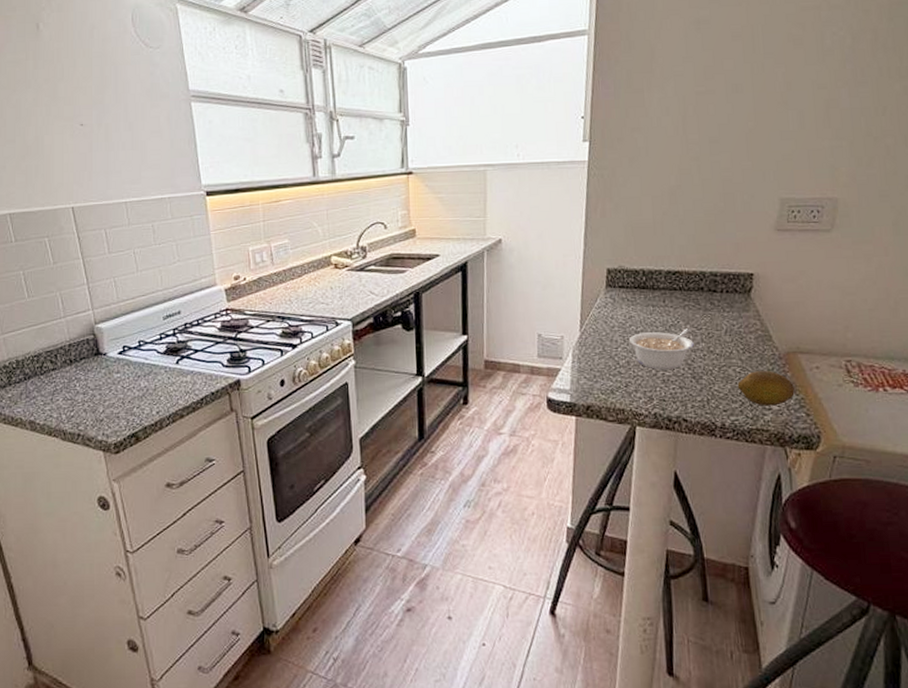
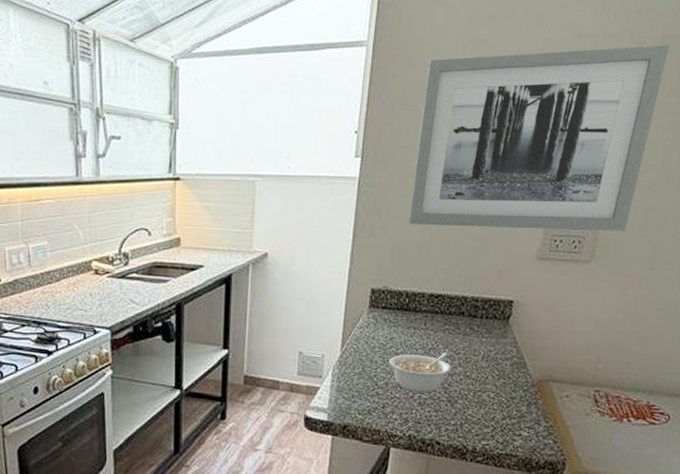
wall art: none [641,11,897,204] -> present [409,45,669,231]
fruit: present [737,370,795,406] -> none [490,396,544,432]

